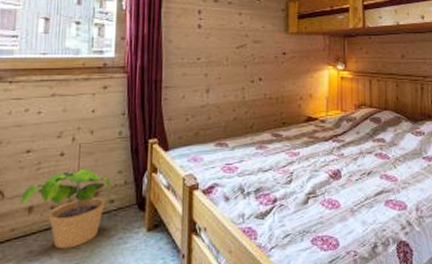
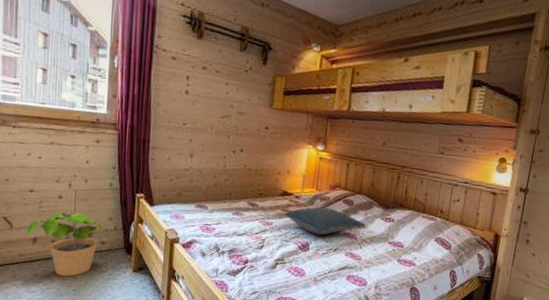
pillow: none [311,129,398,160] -> present [284,207,367,235]

